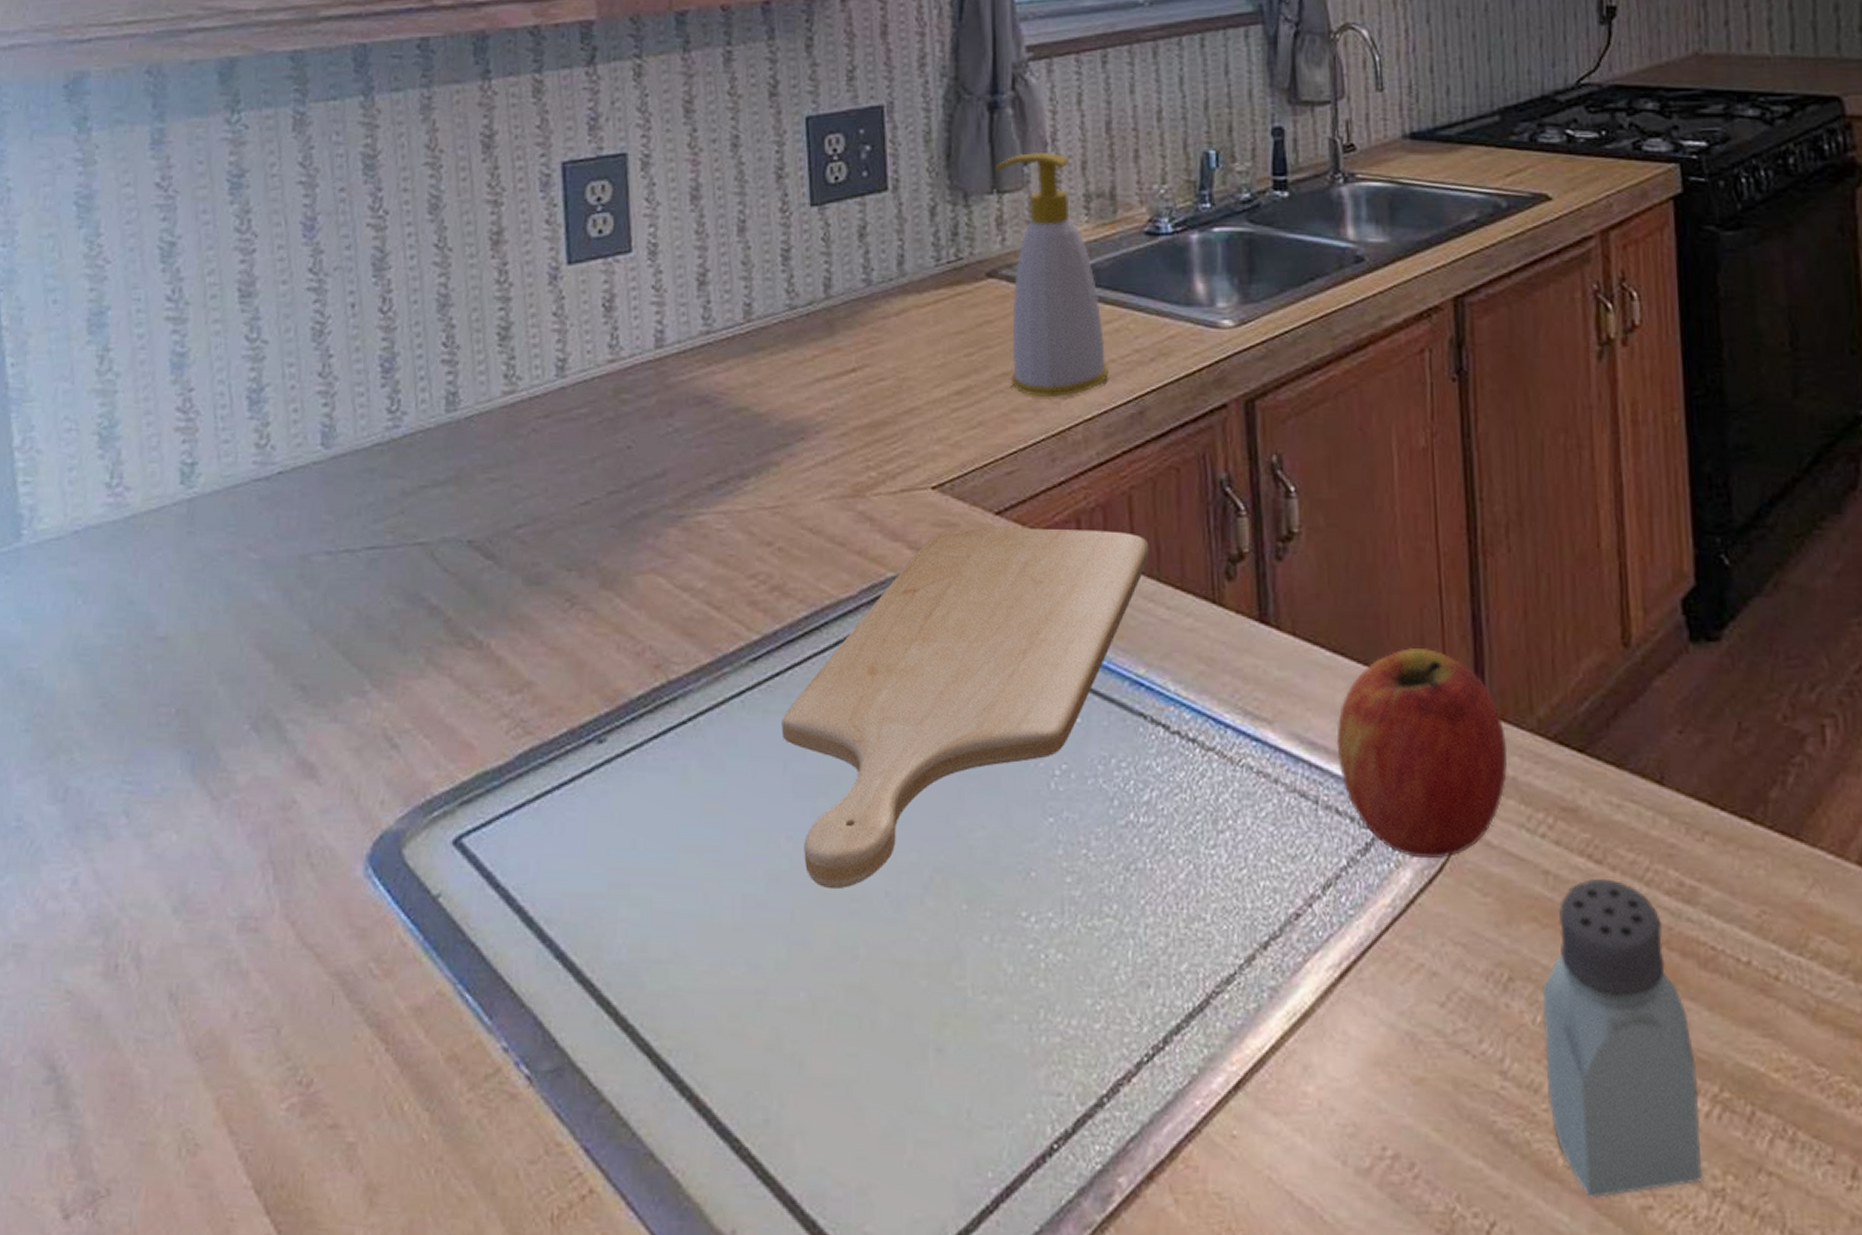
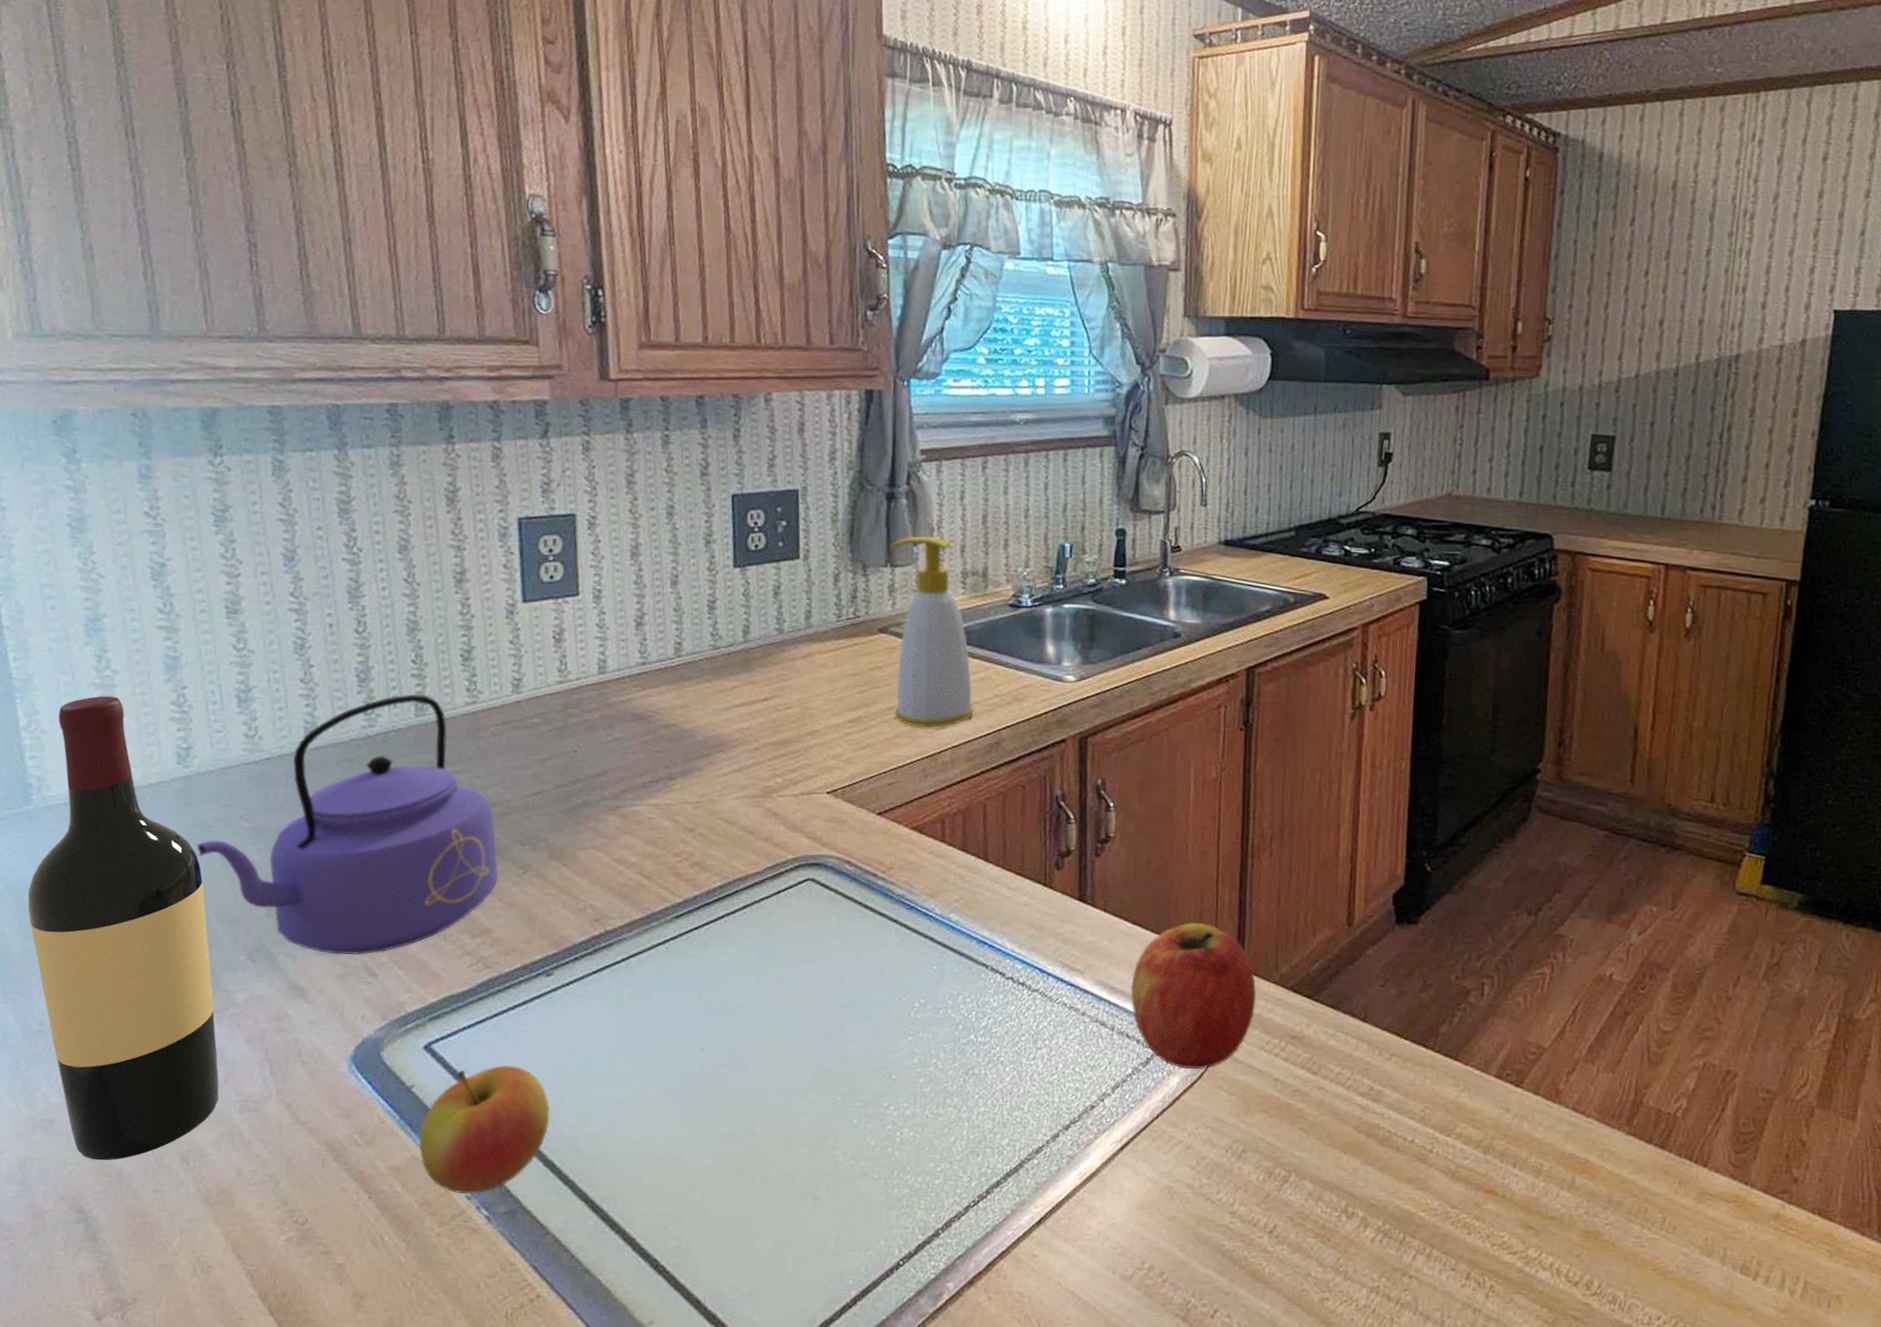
wine bottle: none [11,404,215,1000] -> present [27,695,219,1161]
kettle: none [198,385,541,722] -> present [196,694,498,956]
apple: none [446,865,604,1046] -> present [419,1065,551,1195]
chopping board: present [781,528,1149,890] -> none [698,824,998,1086]
saltshaker: present [1543,878,1703,1199] -> none [1262,1084,1369,1294]

